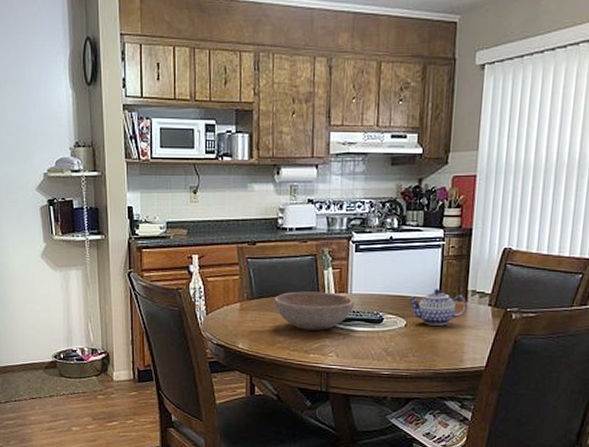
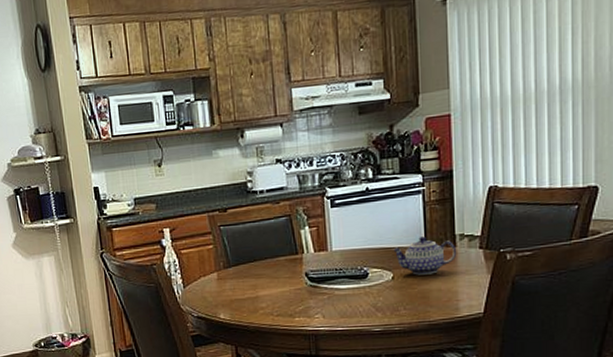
bowl: present [273,291,355,330] -> none [251,252,336,293]

